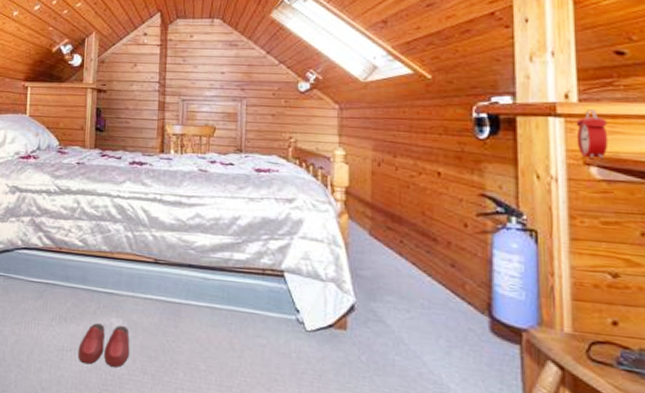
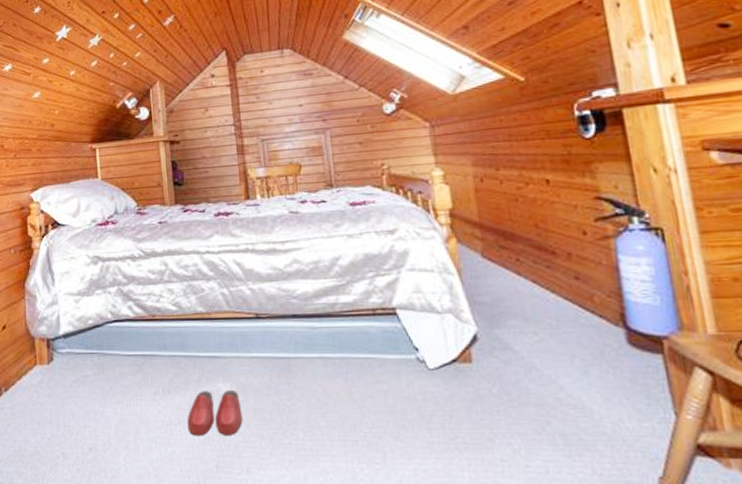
alarm clock: present [576,108,609,159] -> none [687,89,727,143]

